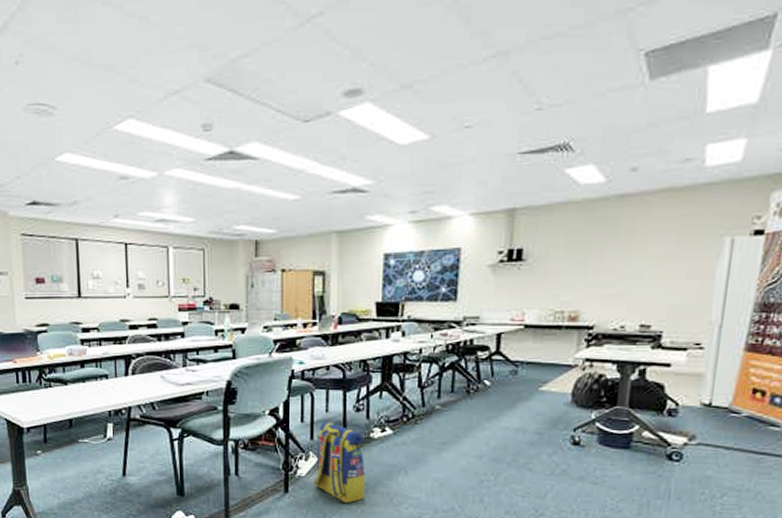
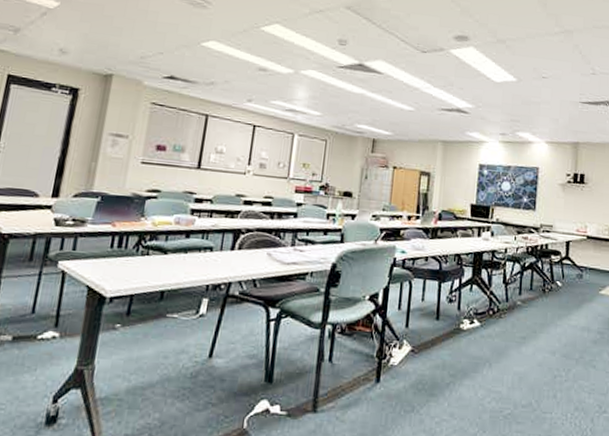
backpack: present [314,422,366,504] -> none [405,310,455,396]

